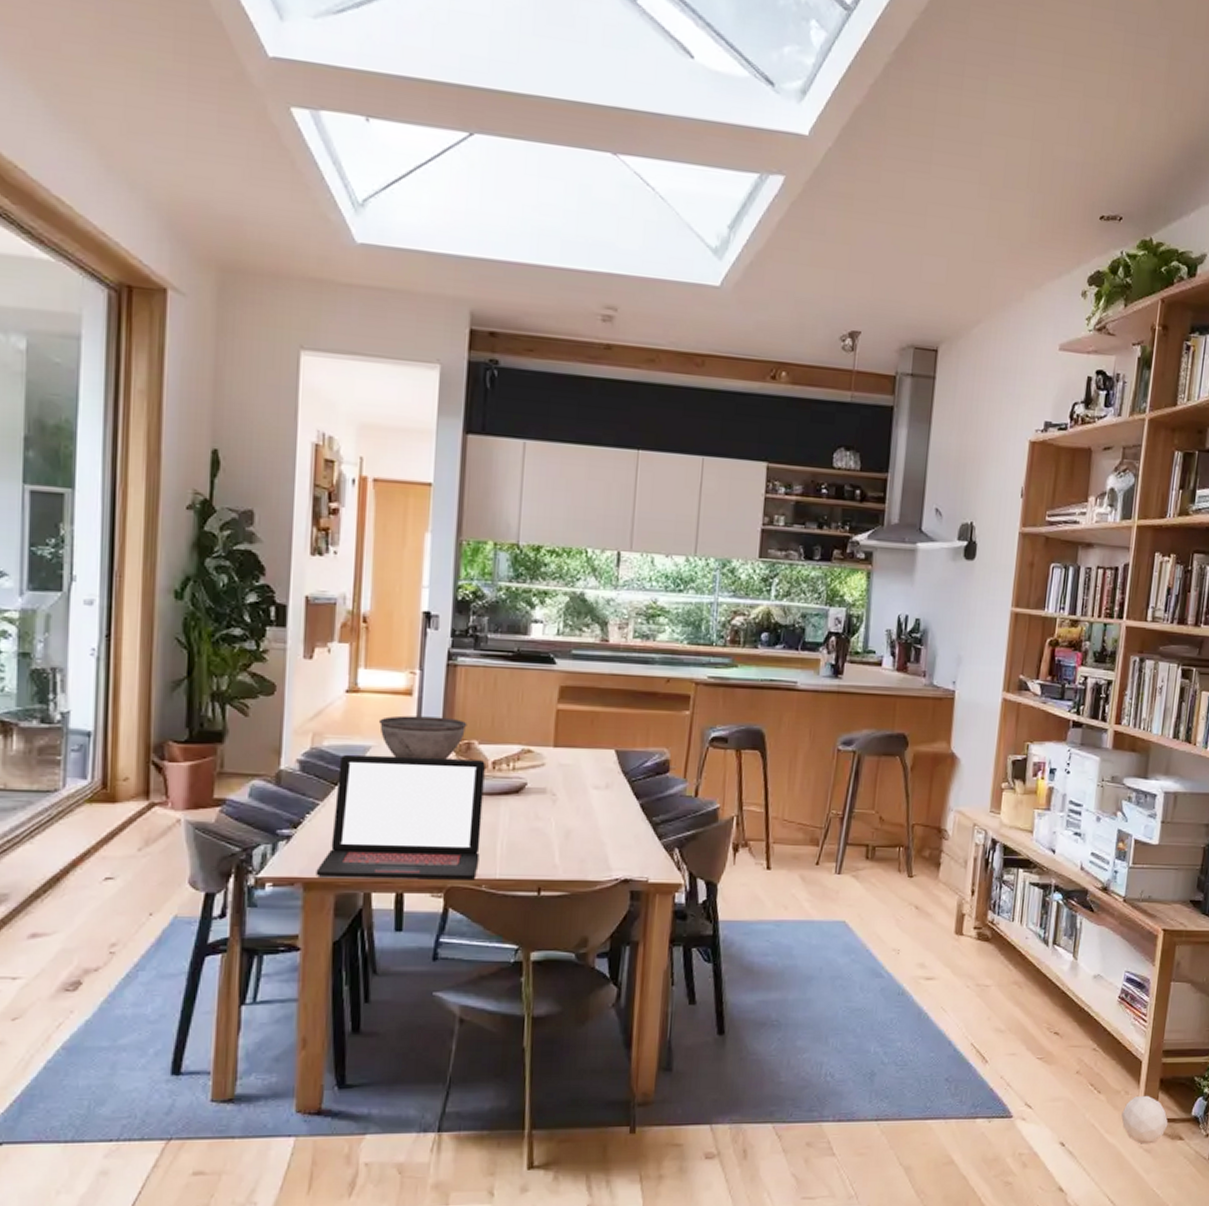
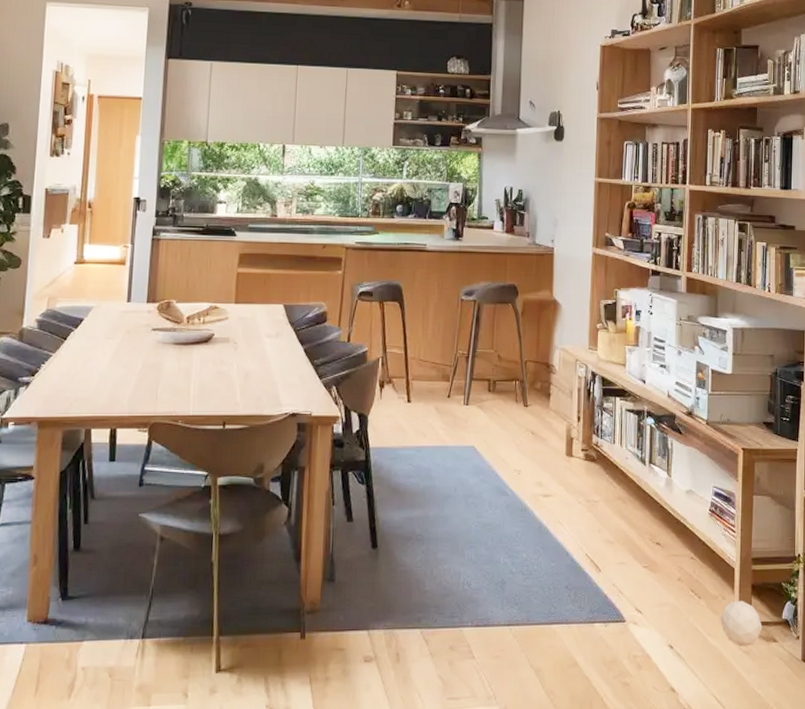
laptop: present [316,754,485,880] -> none [48,314,181,417]
bowl: present [378,715,467,761] -> none [99,281,168,317]

